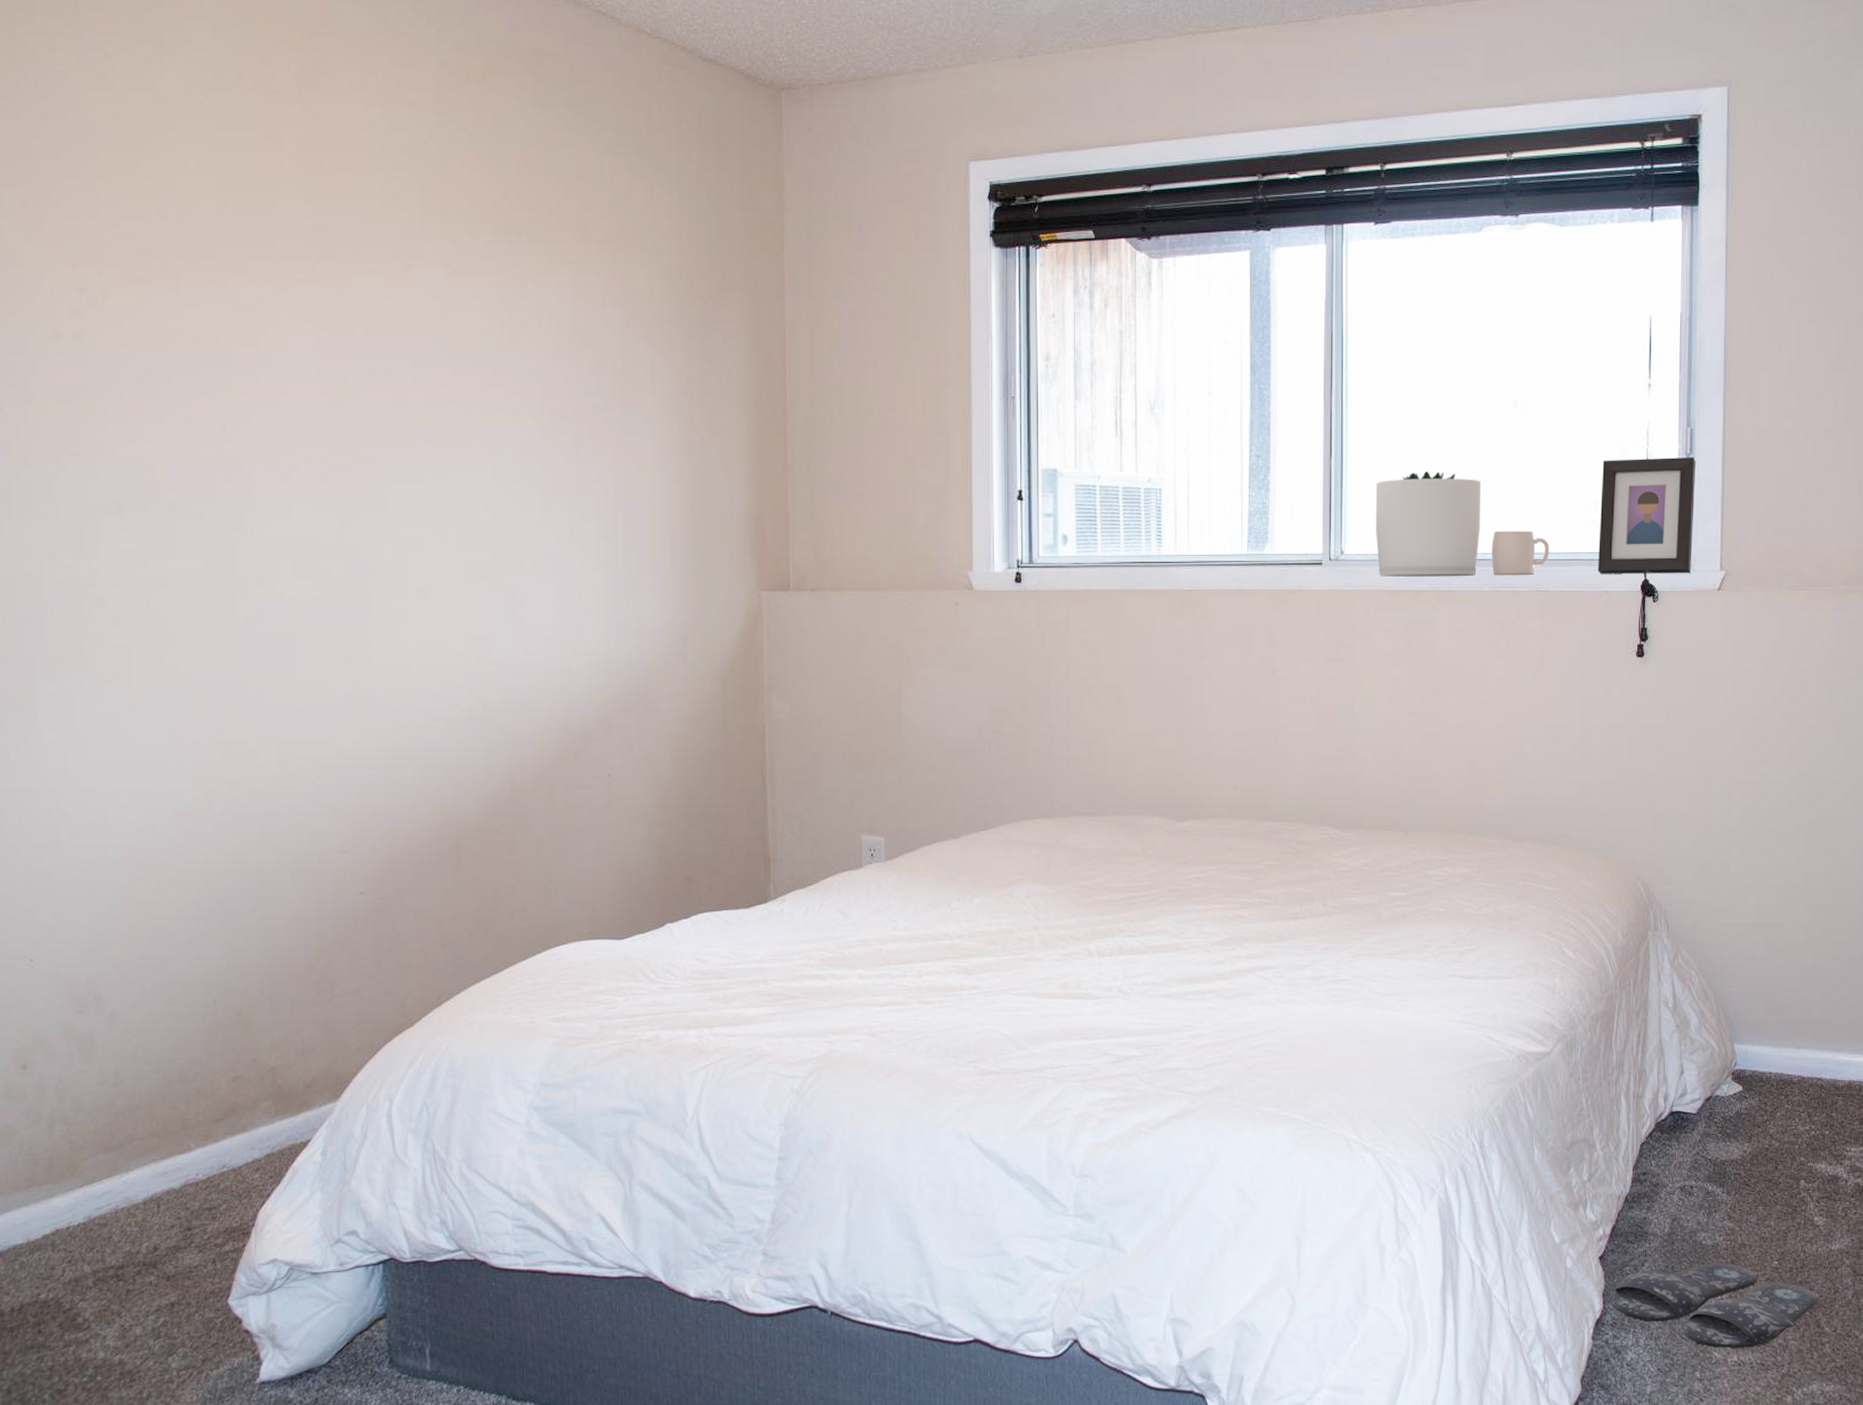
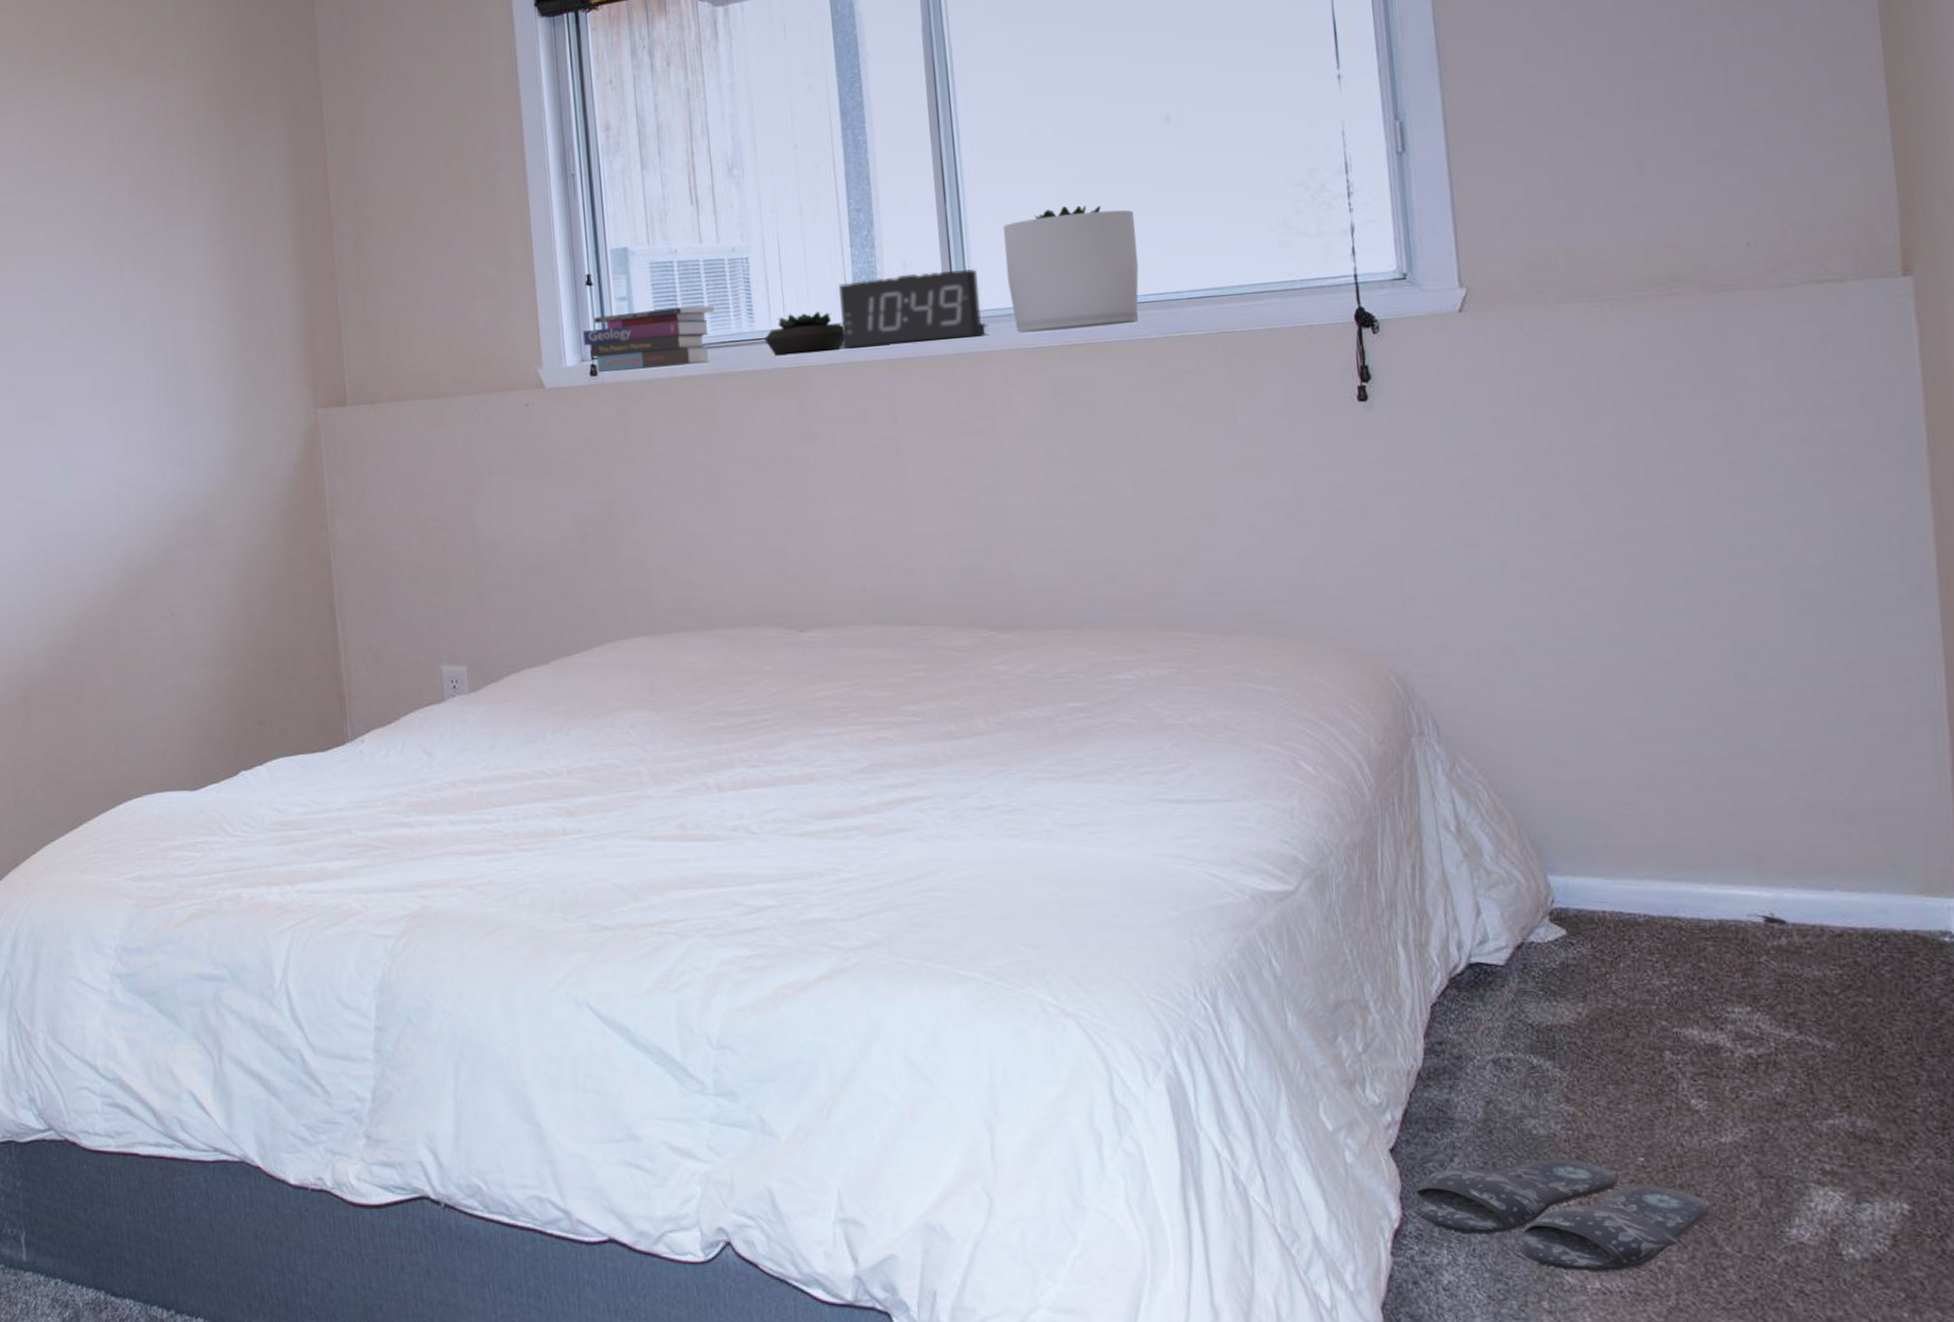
books: none [1011,527,1129,581] -> present [582,306,715,373]
succulent plant: none [1170,542,1238,579] -> present [764,310,845,356]
alarm clock: none [1236,517,1353,579] -> present [839,269,985,350]
mug: present [1491,530,1550,576] -> none [1154,263,1230,320]
picture frame: present [1597,456,1695,575] -> none [1287,155,1420,307]

